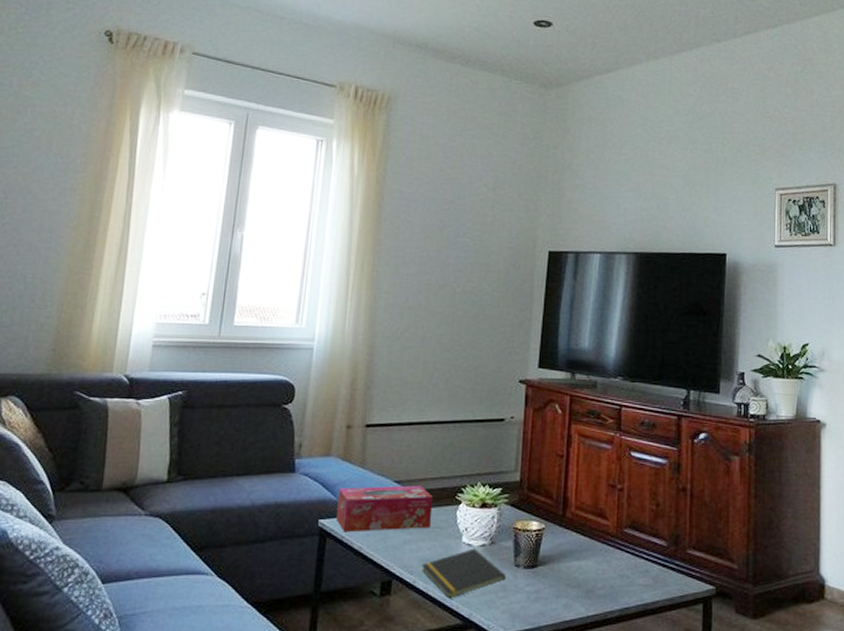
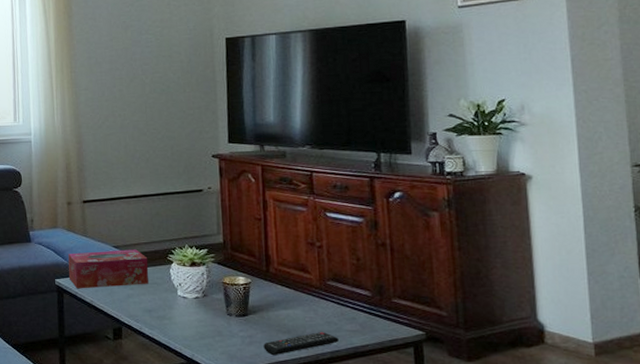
notepad: present [421,548,506,599] -> none [145,300,221,342]
remote control: none [550,587,629,615] -> present [263,332,339,356]

